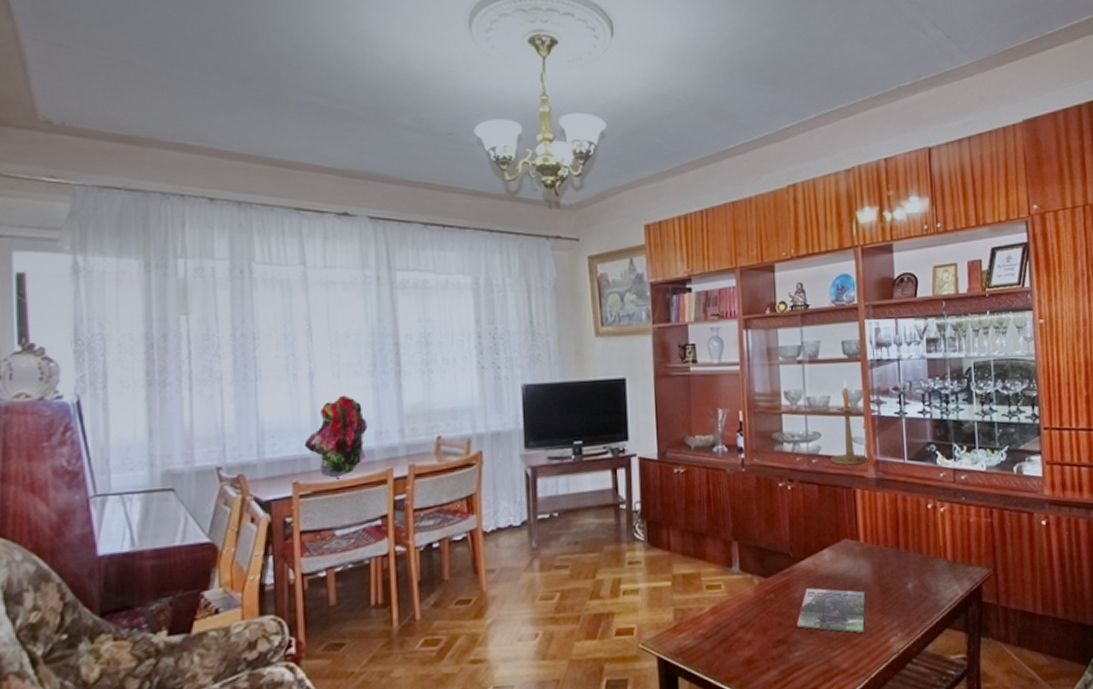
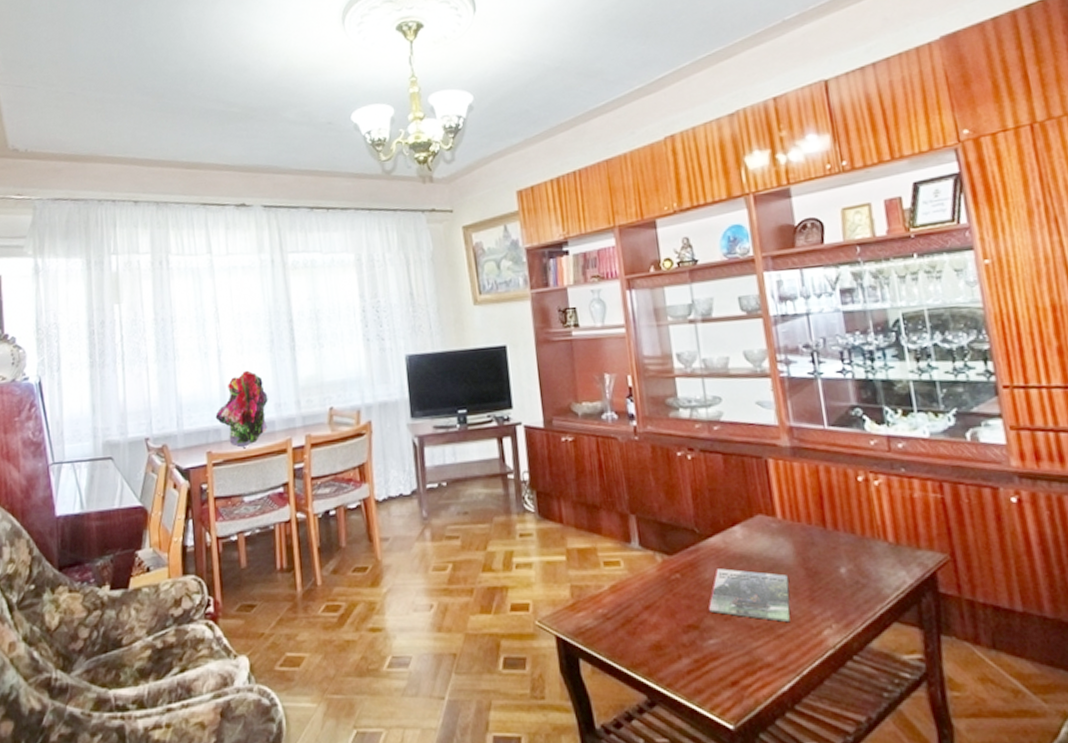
candlestick: present [830,379,871,466] -> none [735,338,783,433]

